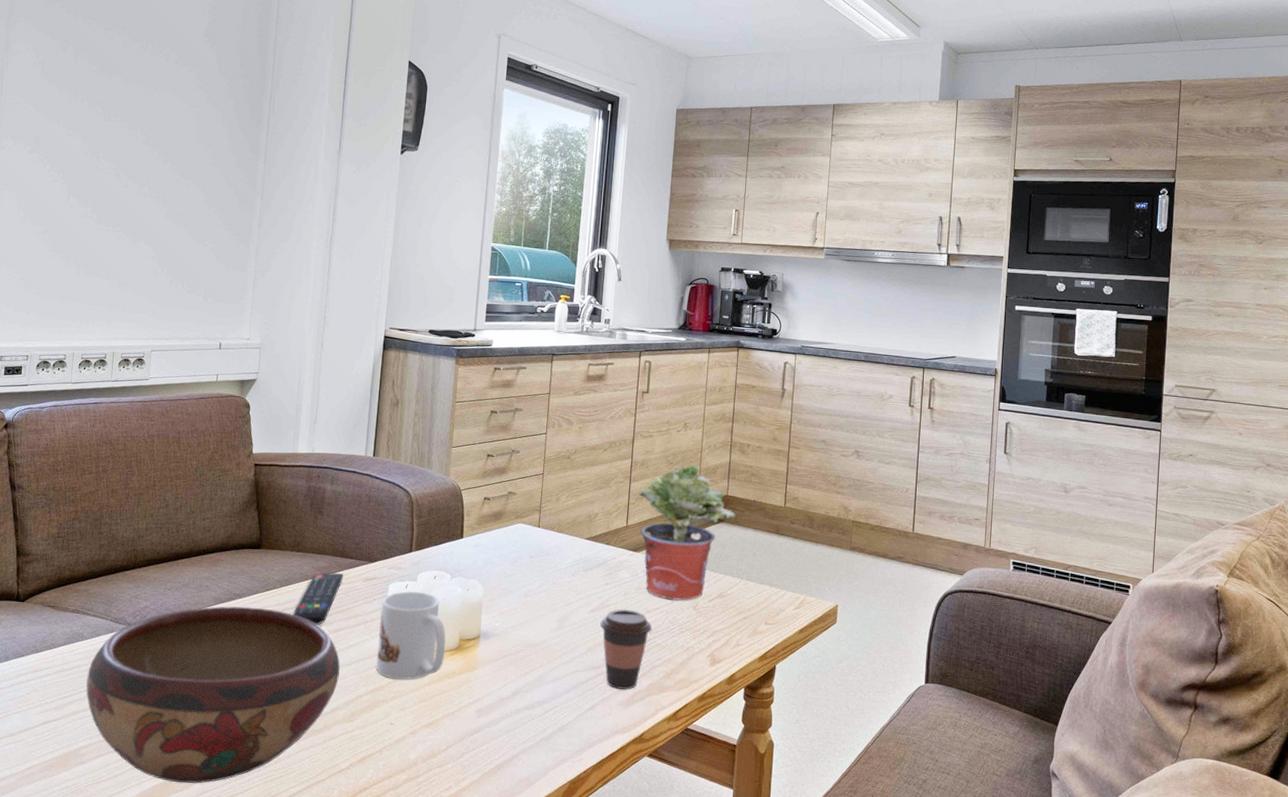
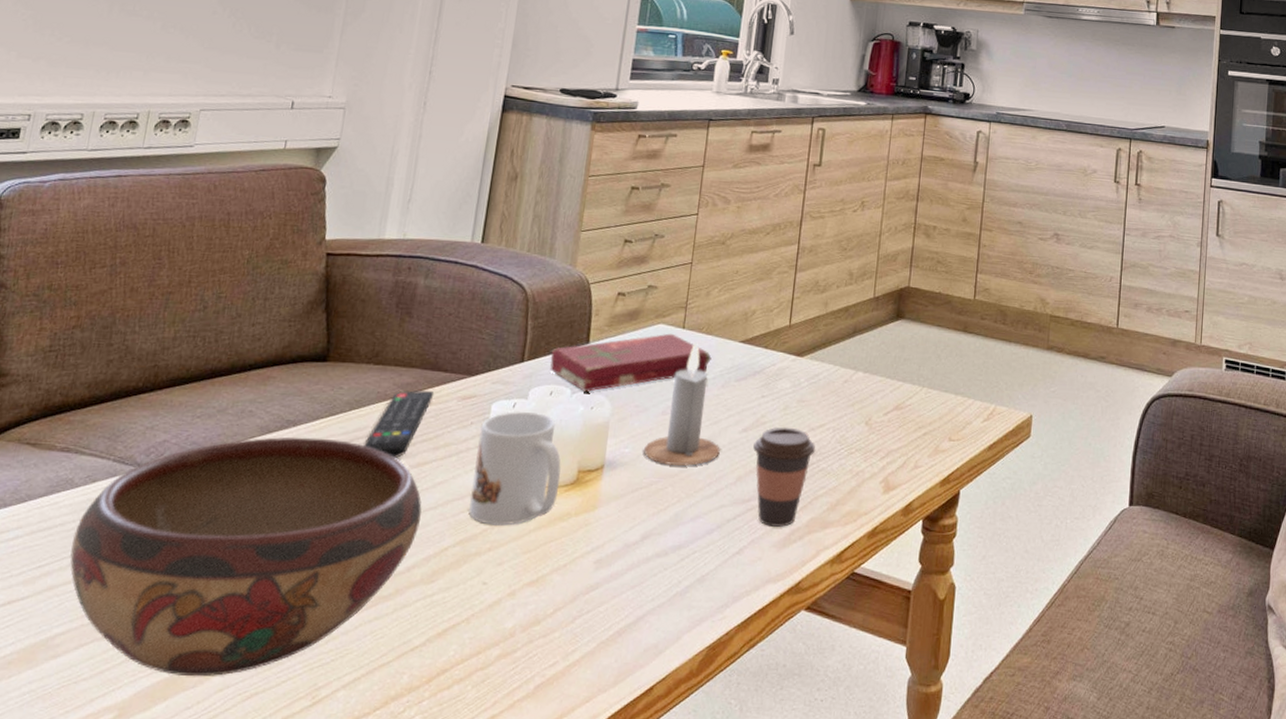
book: none [432,531,563,577] -> present [550,333,712,392]
candle: none [511,539,573,638] -> present [644,342,720,466]
potted plant: present [638,464,737,601] -> none [804,250,919,415]

